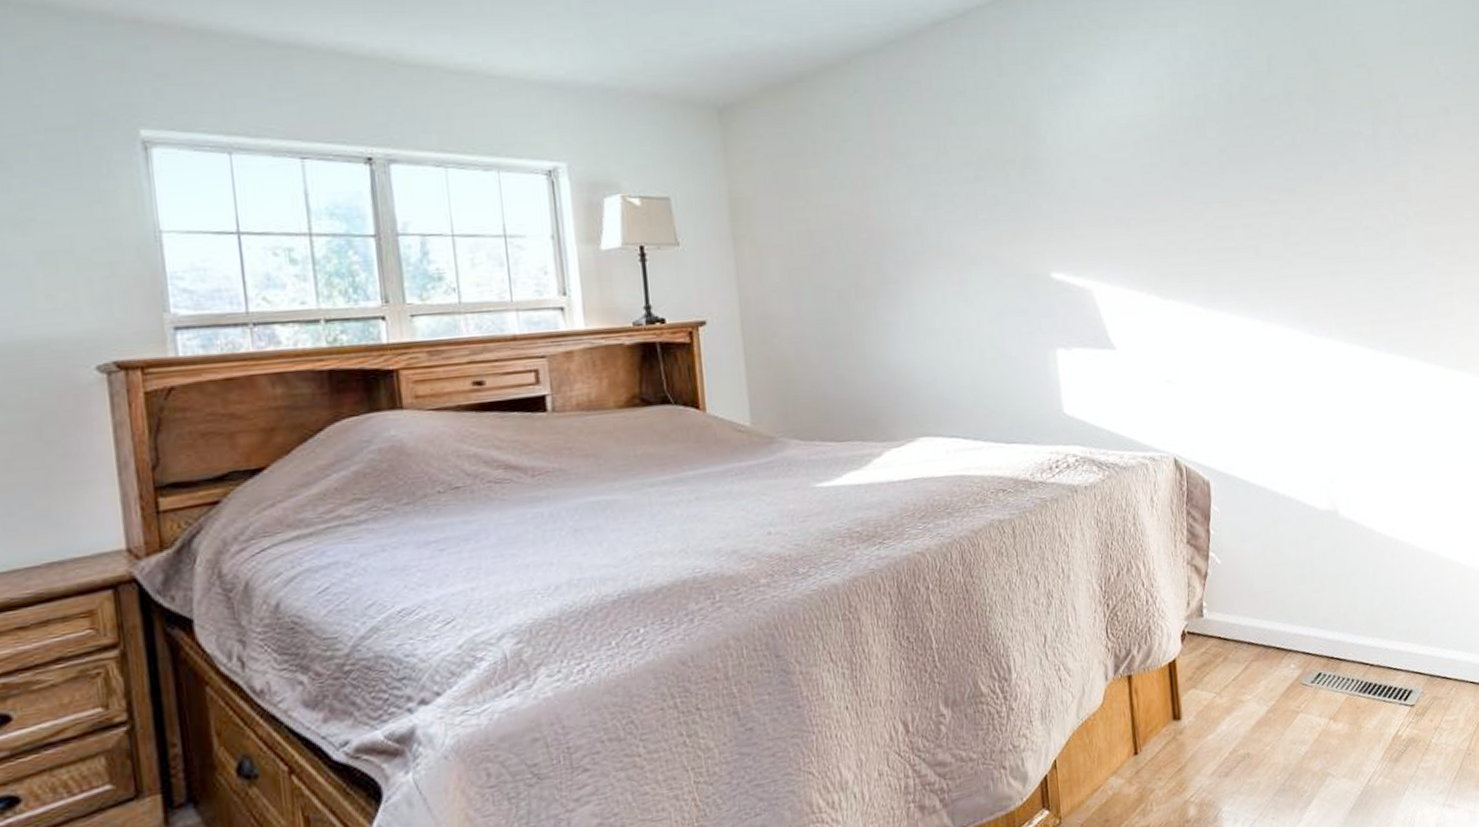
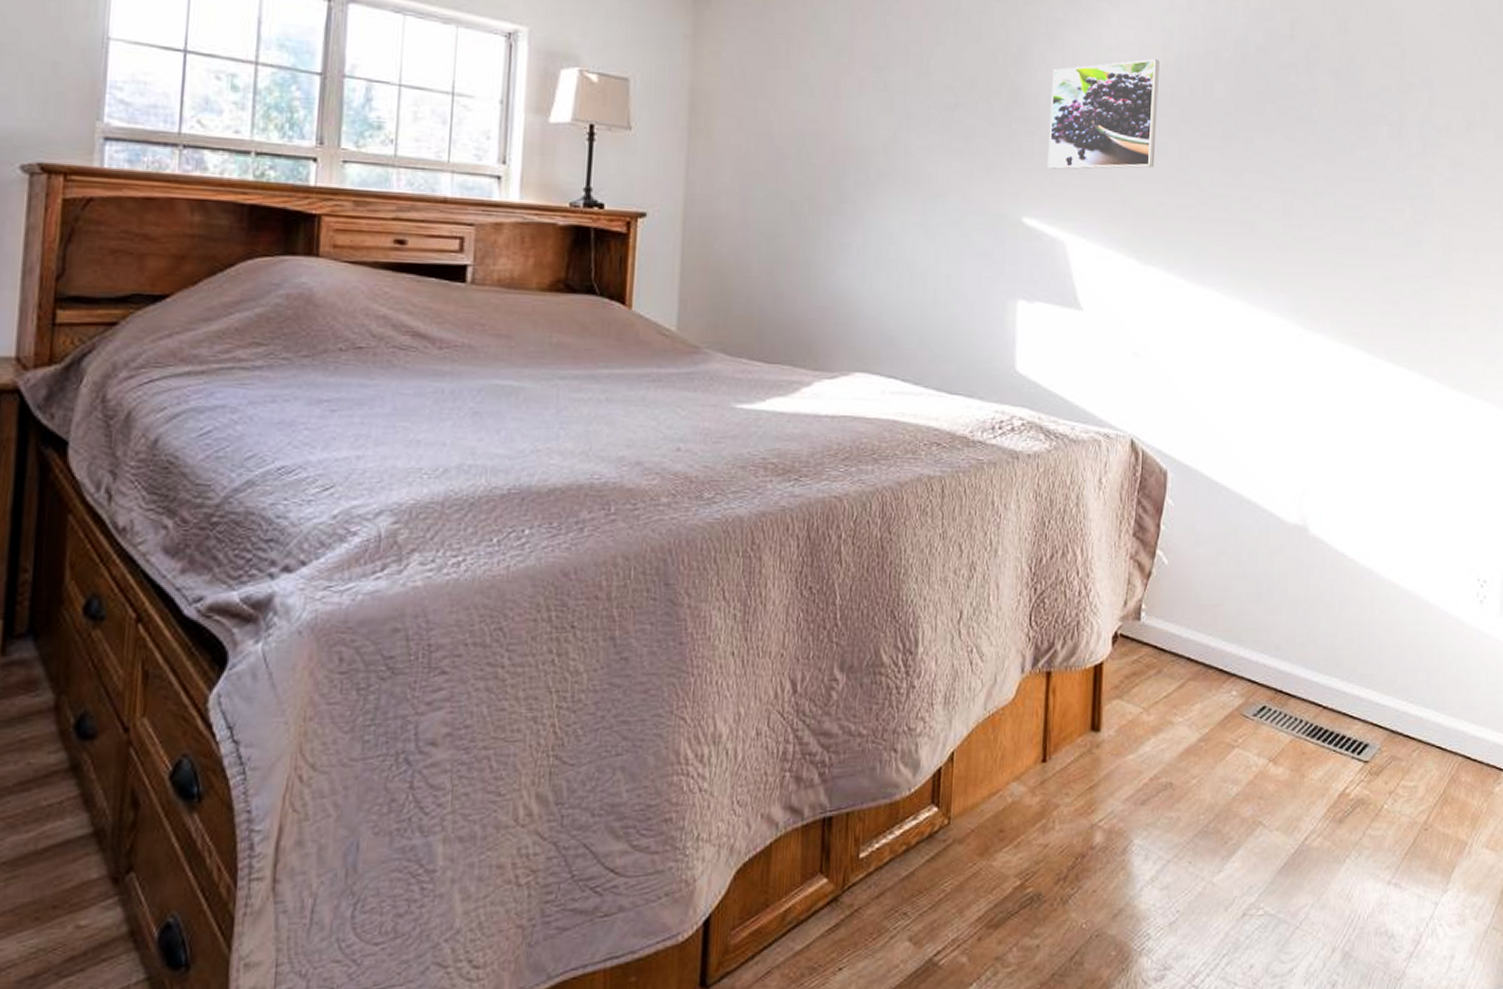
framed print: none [1060,110,1162,225] -> present [1047,59,1160,170]

